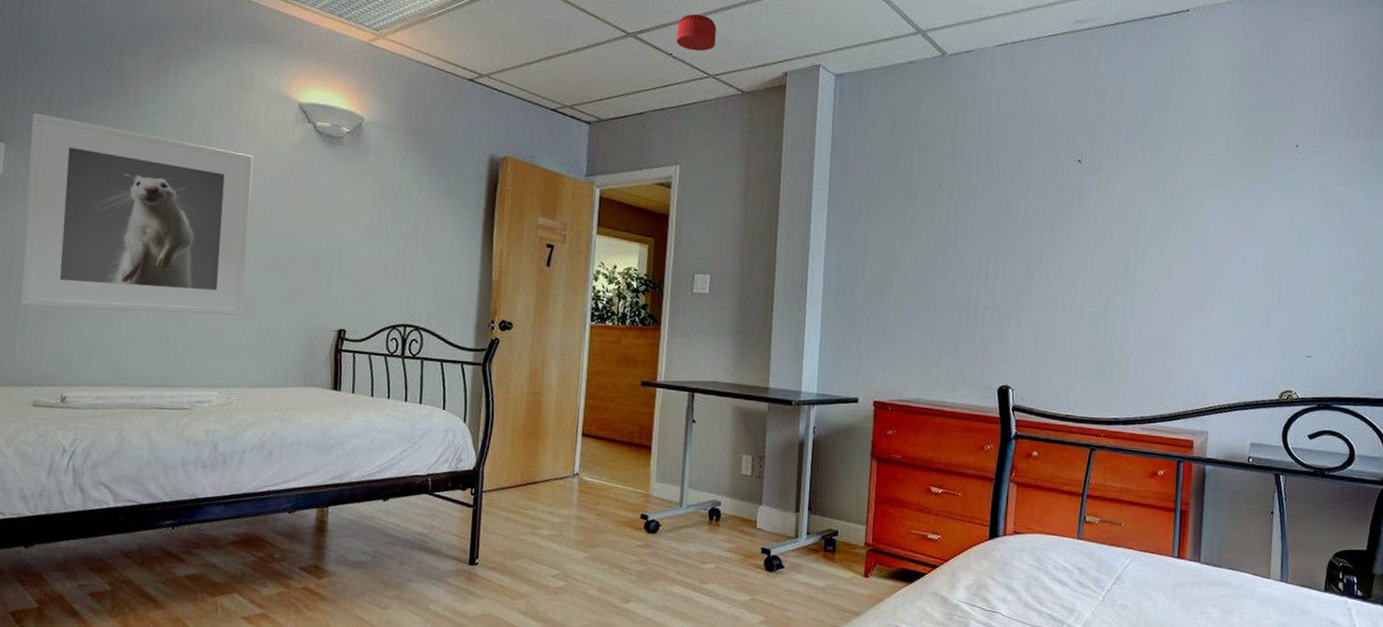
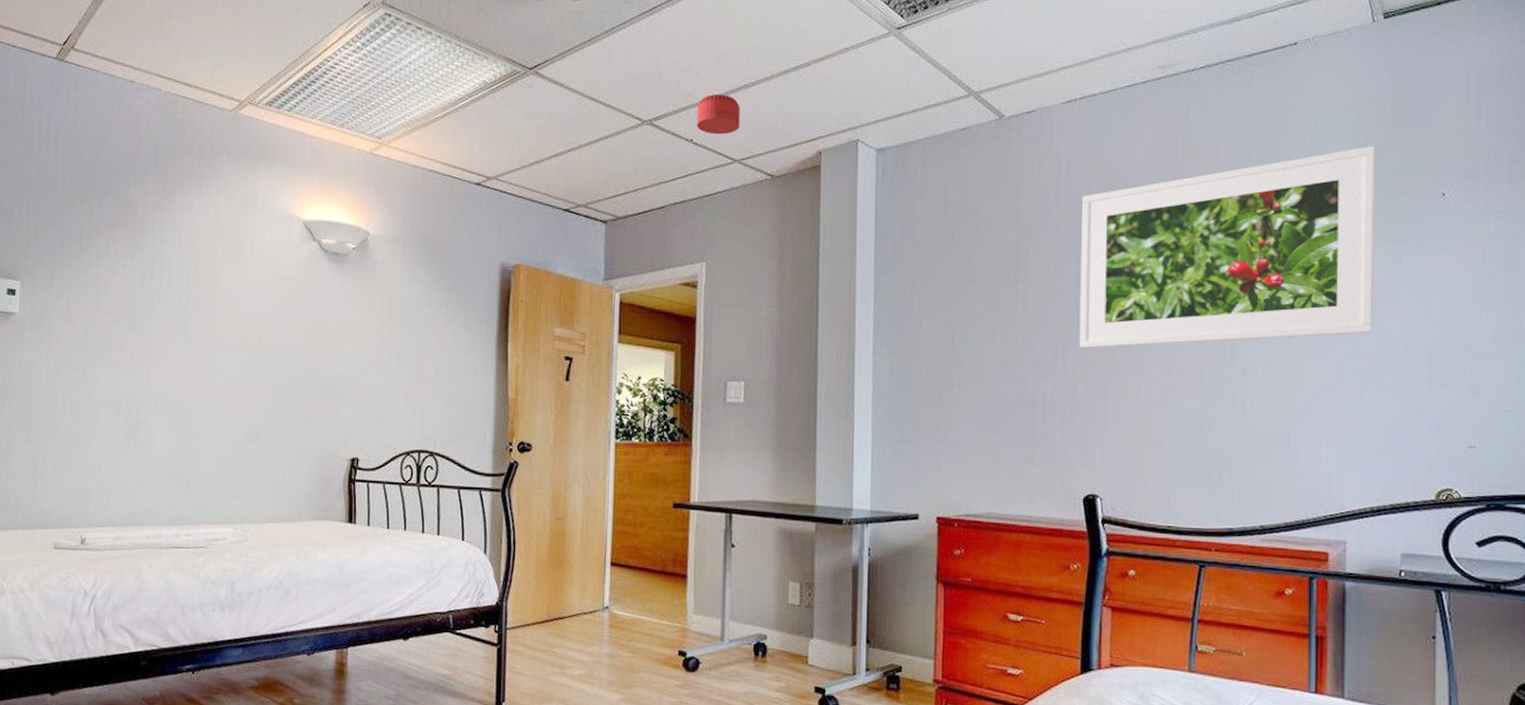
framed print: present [19,112,253,315] -> none [39,248,260,448]
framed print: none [1000,101,1247,260] -> present [1079,146,1376,349]

